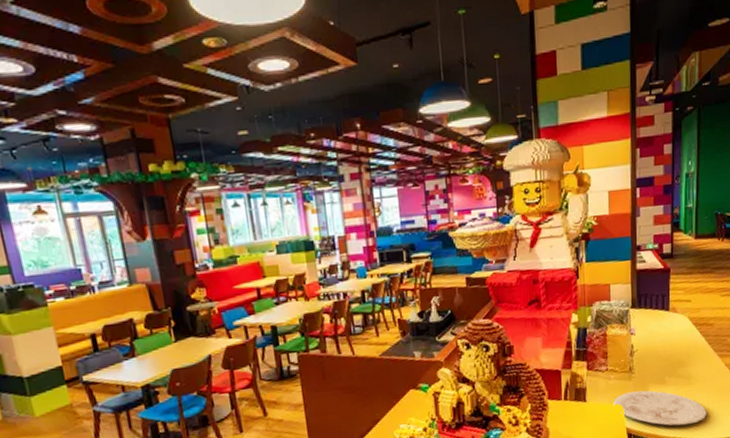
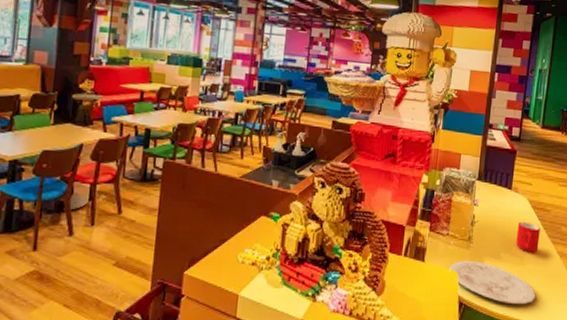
cup: none [680,340,705,371] -> present [516,221,540,253]

